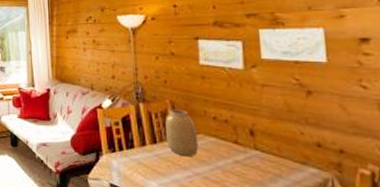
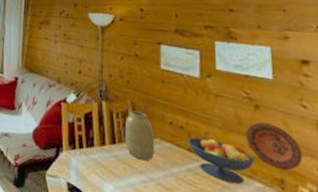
fruit bowl: none [233,128,309,172] -> present [188,137,255,185]
decorative plate: none [297,108,363,154] -> present [246,122,303,171]

